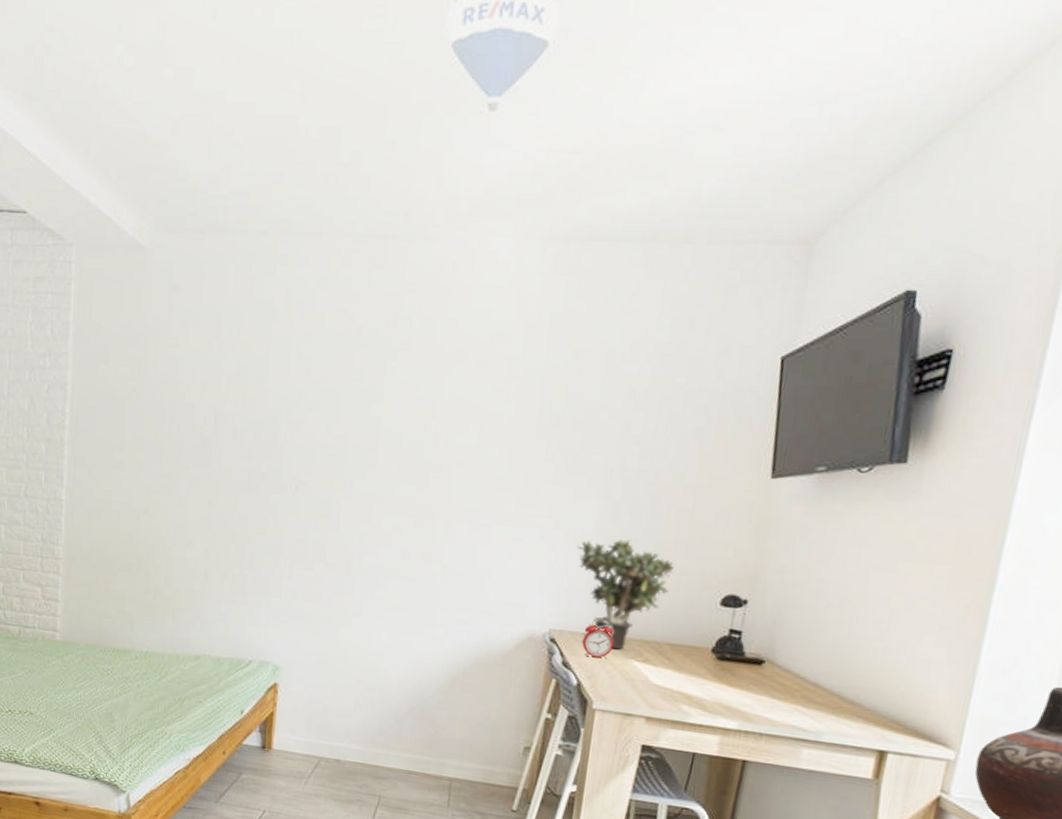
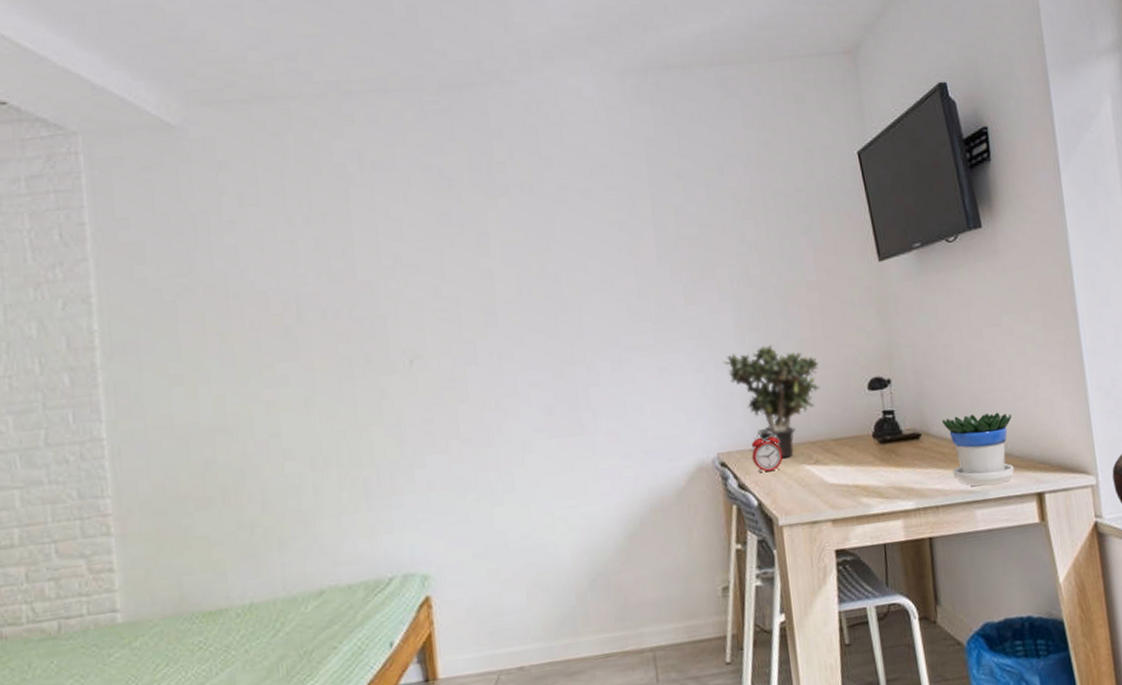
flowerpot: none [788,653,876,732] -> present [941,412,1015,487]

